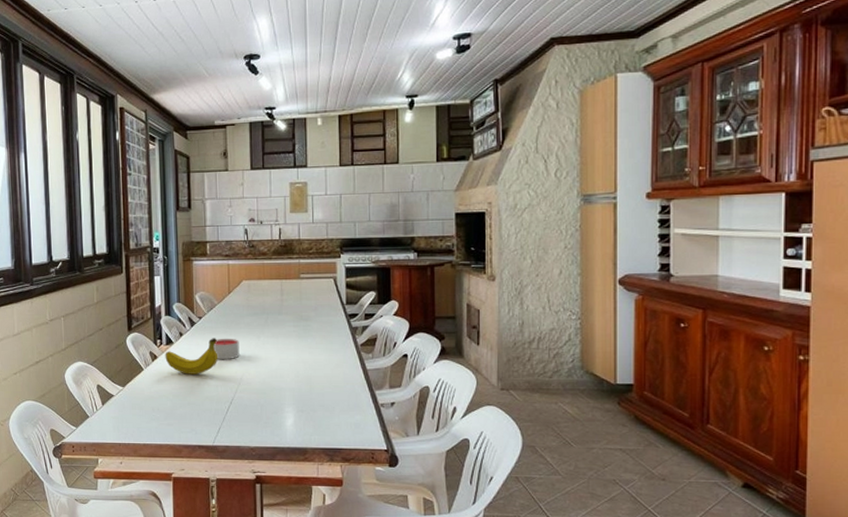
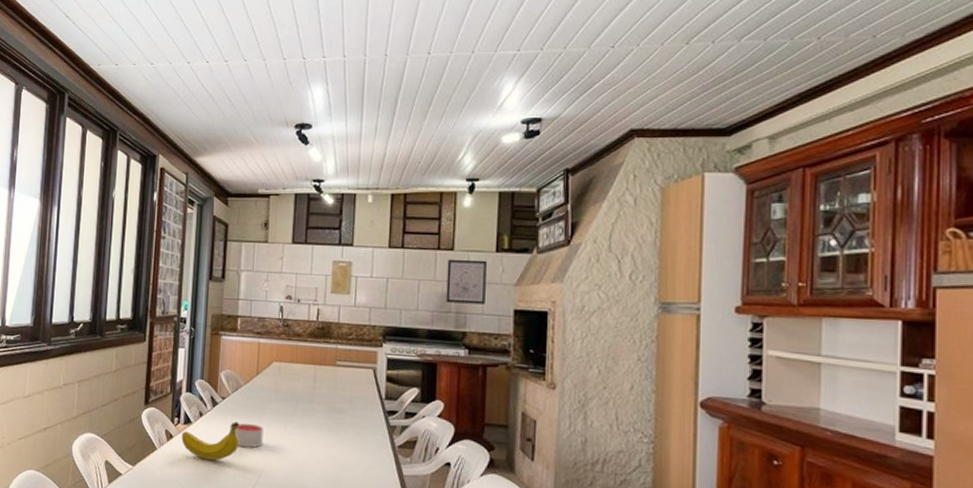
wall art: none [394,170,429,212] -> present [446,259,487,305]

